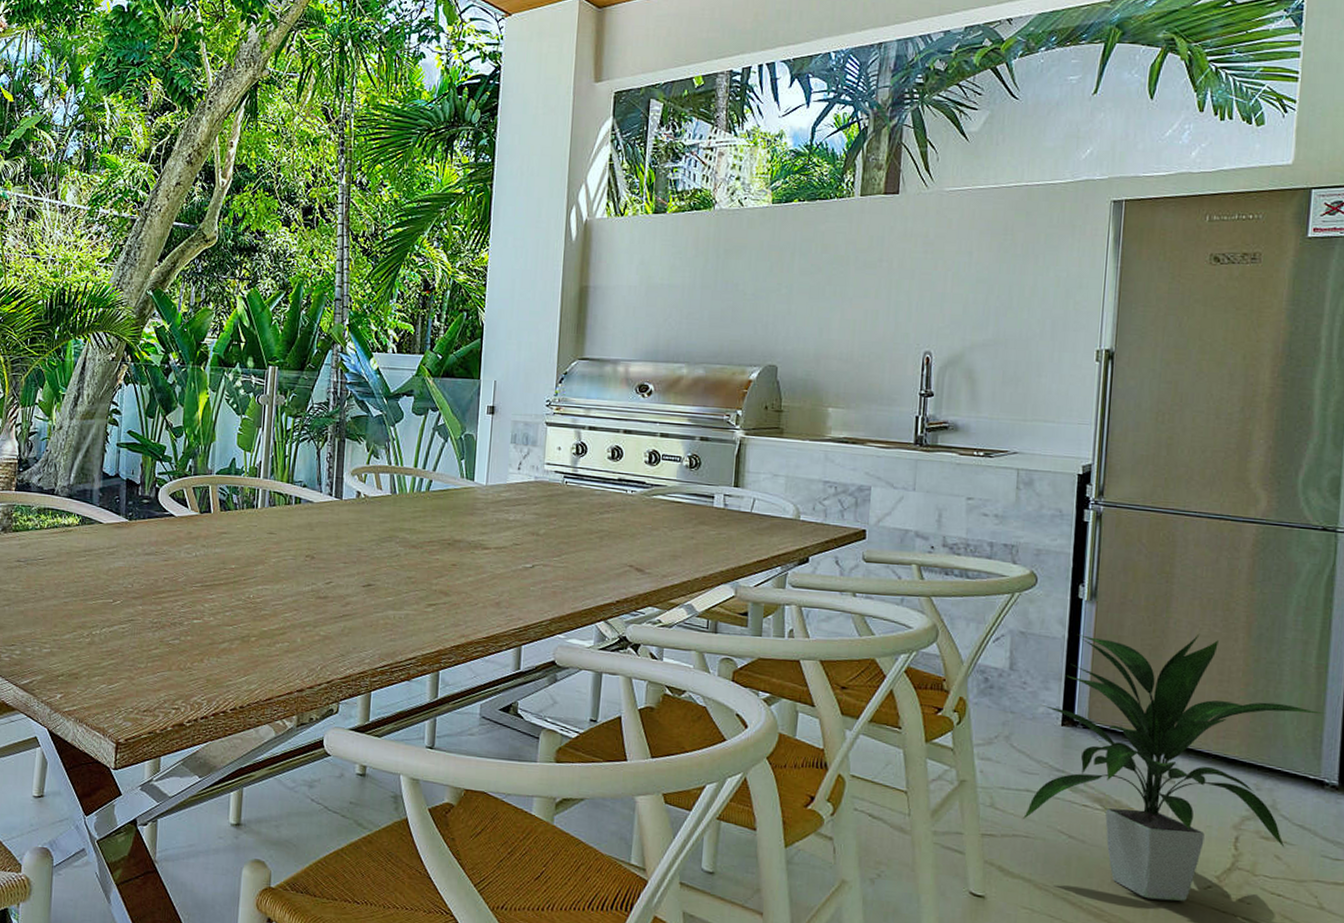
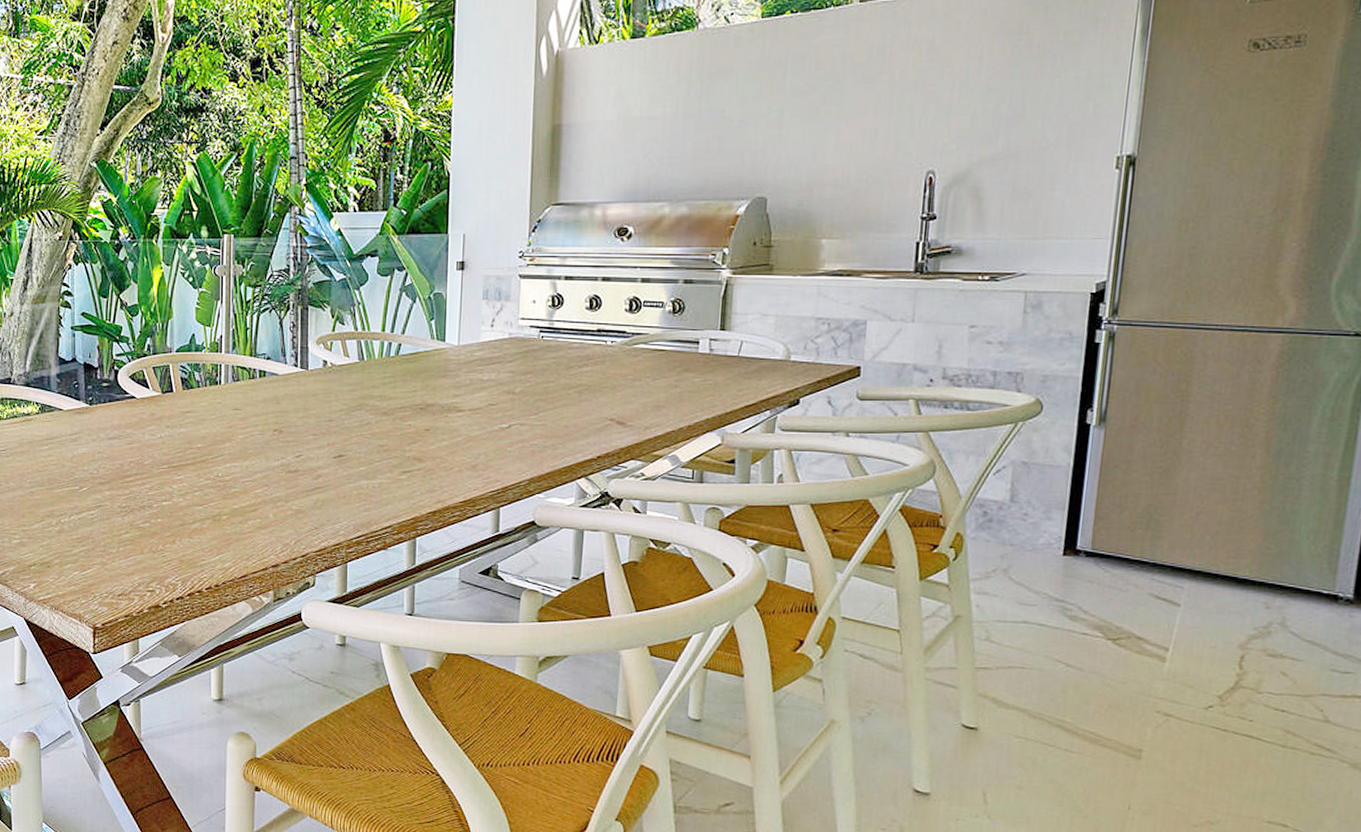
indoor plant: present [1023,633,1325,901] -> none [1020,452,1344,723]

